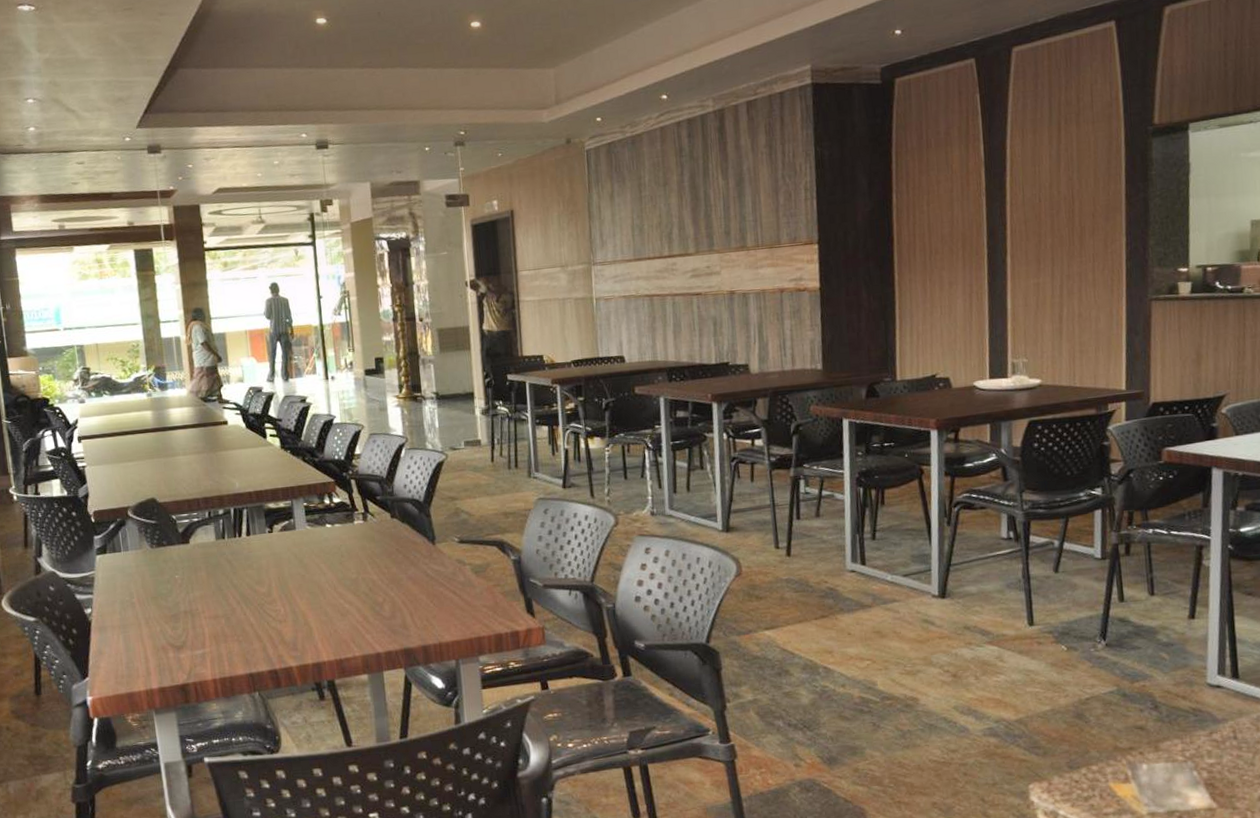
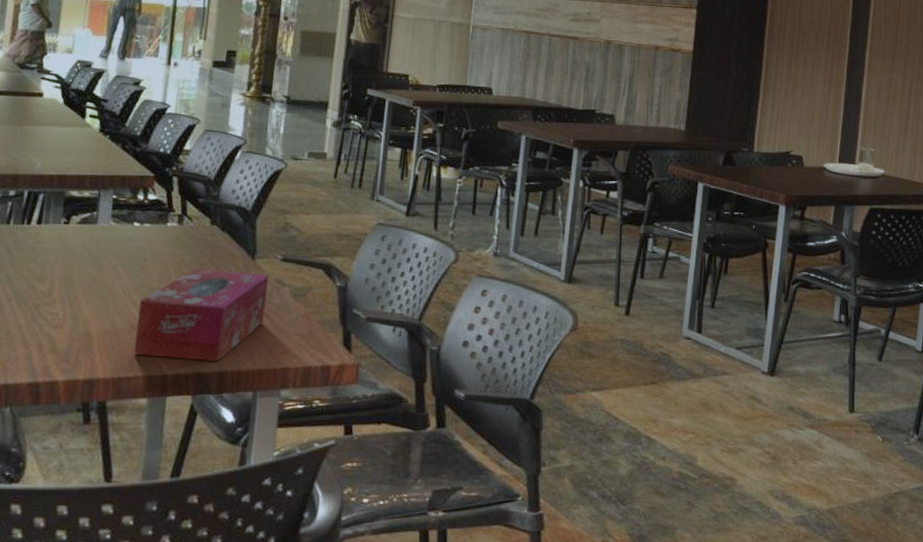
tissue box: none [345,556,454,639] -> present [133,268,269,361]

